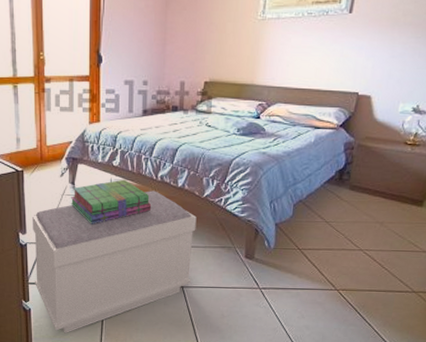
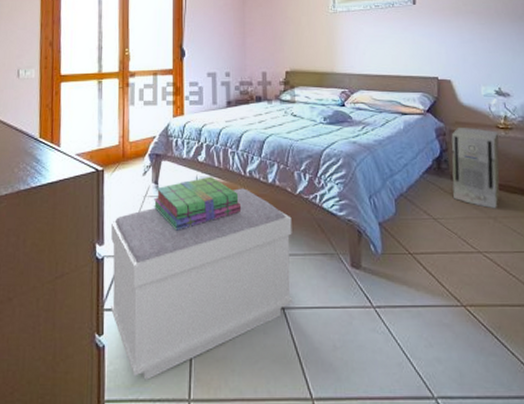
air purifier: none [348,143,405,216] -> present [451,128,500,209]

